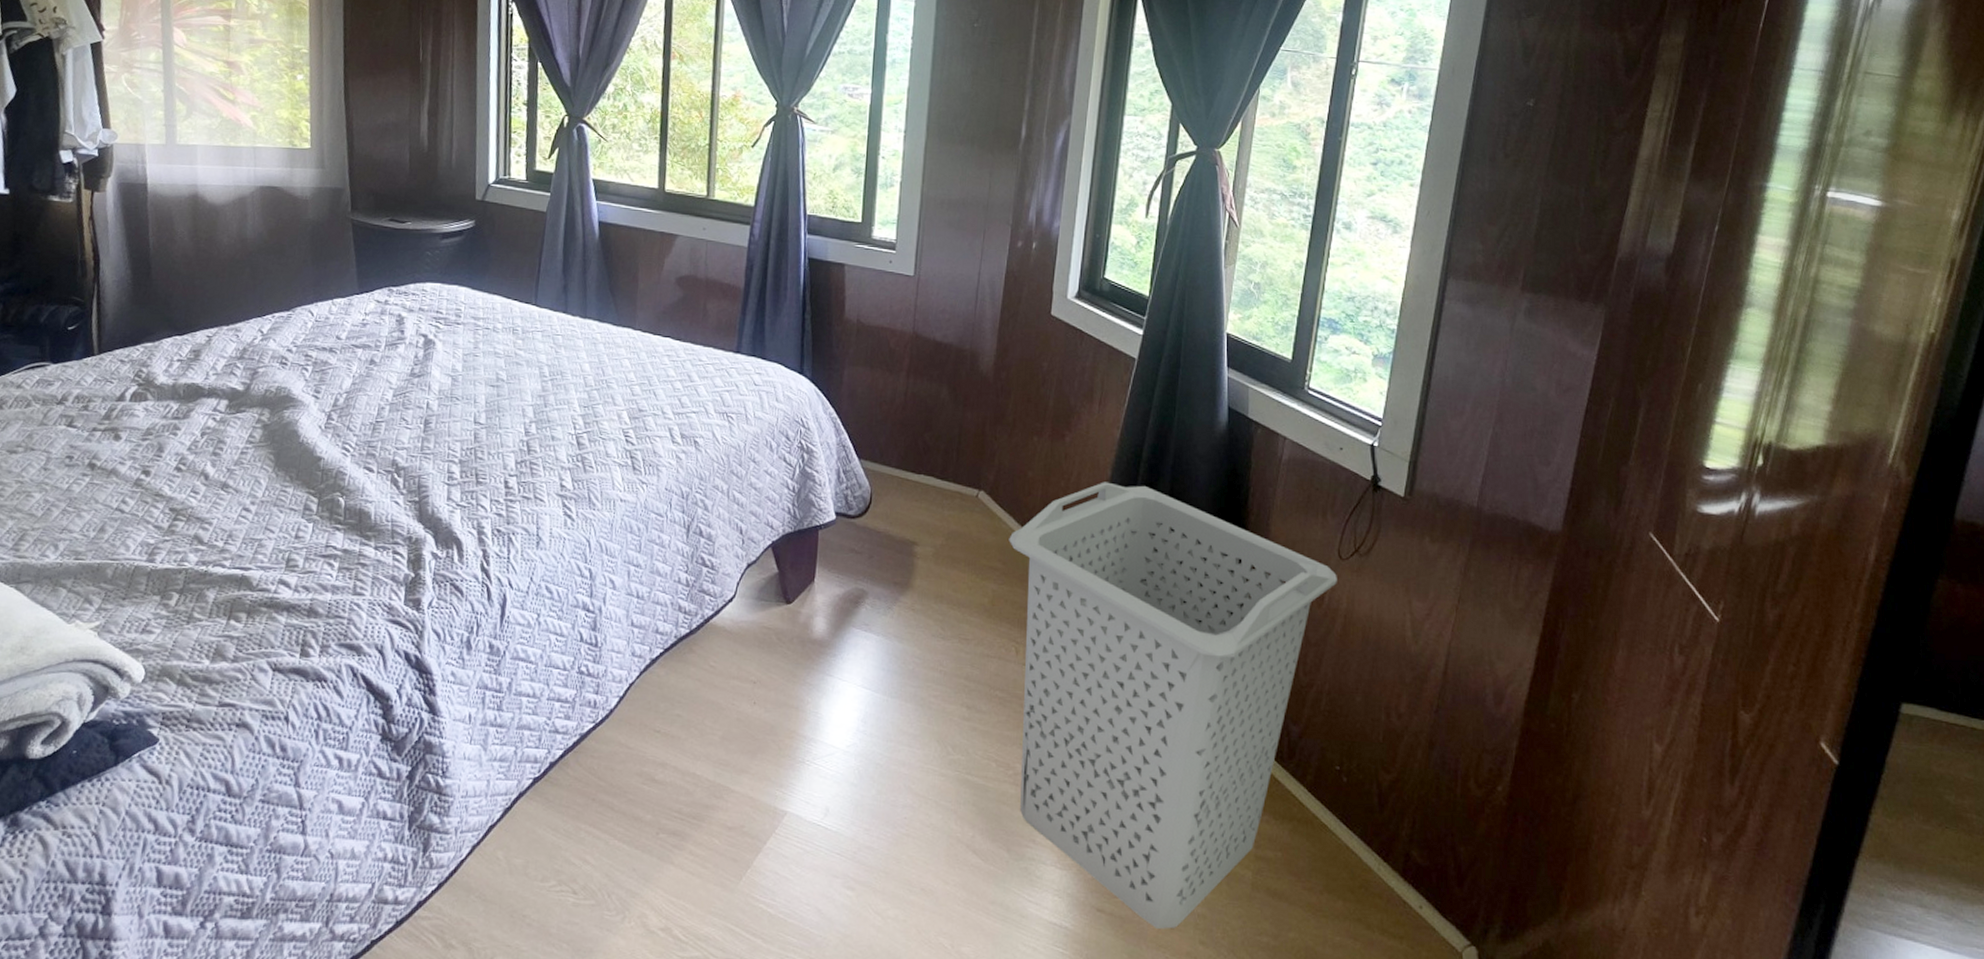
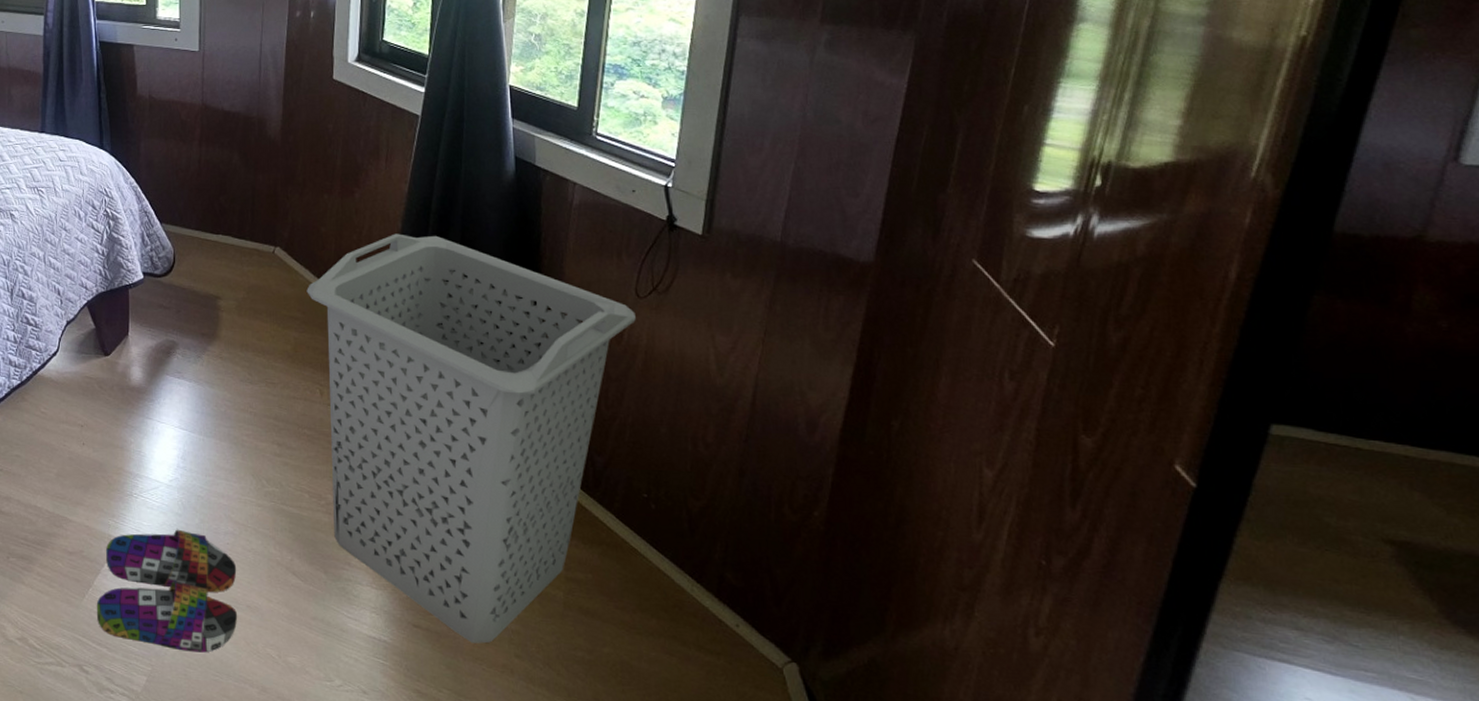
slippers: none [753,801,913,943] -> present [96,529,238,653]

